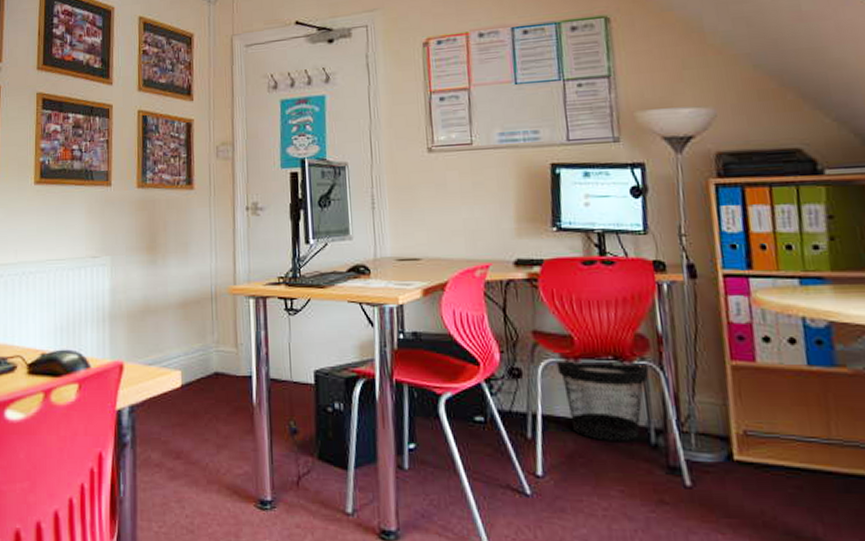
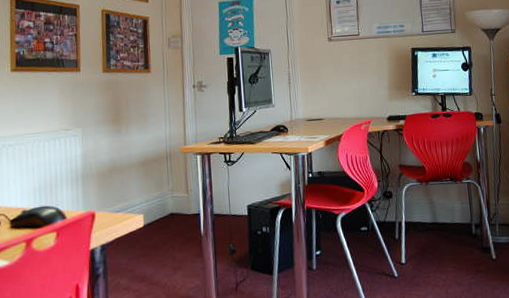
wastebasket: present [556,359,649,441] -> none [414,181,472,235]

